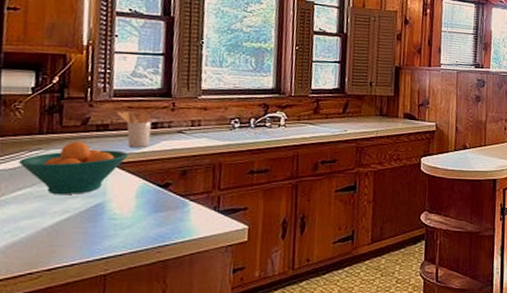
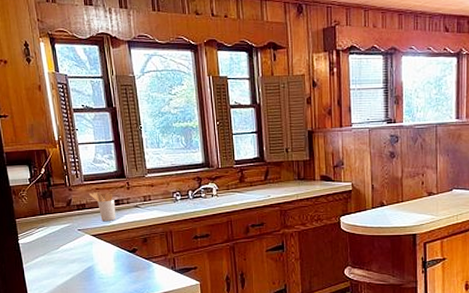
fruit bowl: present [19,141,129,195] -> none [32,219,103,261]

